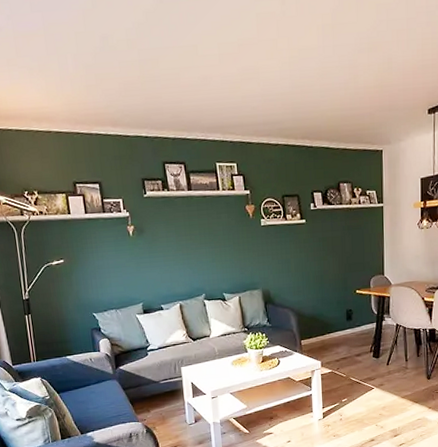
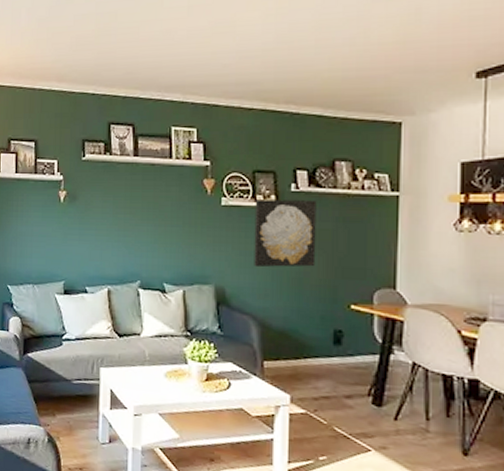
wall art: none [286,215,331,272] -> present [254,200,317,268]

